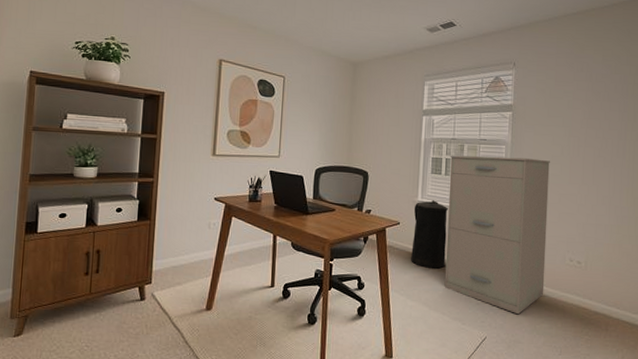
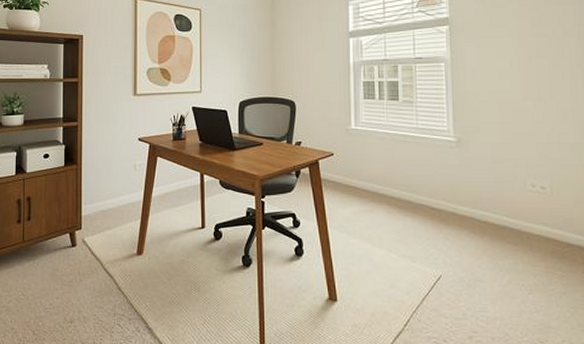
trash can: present [411,200,448,269] -> none [347,127,387,201]
filing cabinet: present [444,155,550,315] -> none [384,75,505,250]

